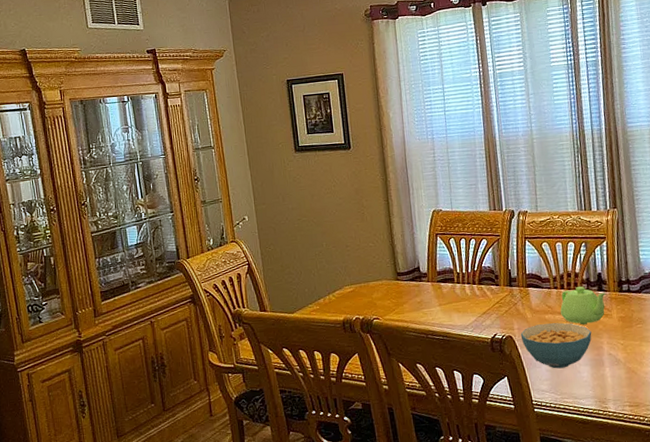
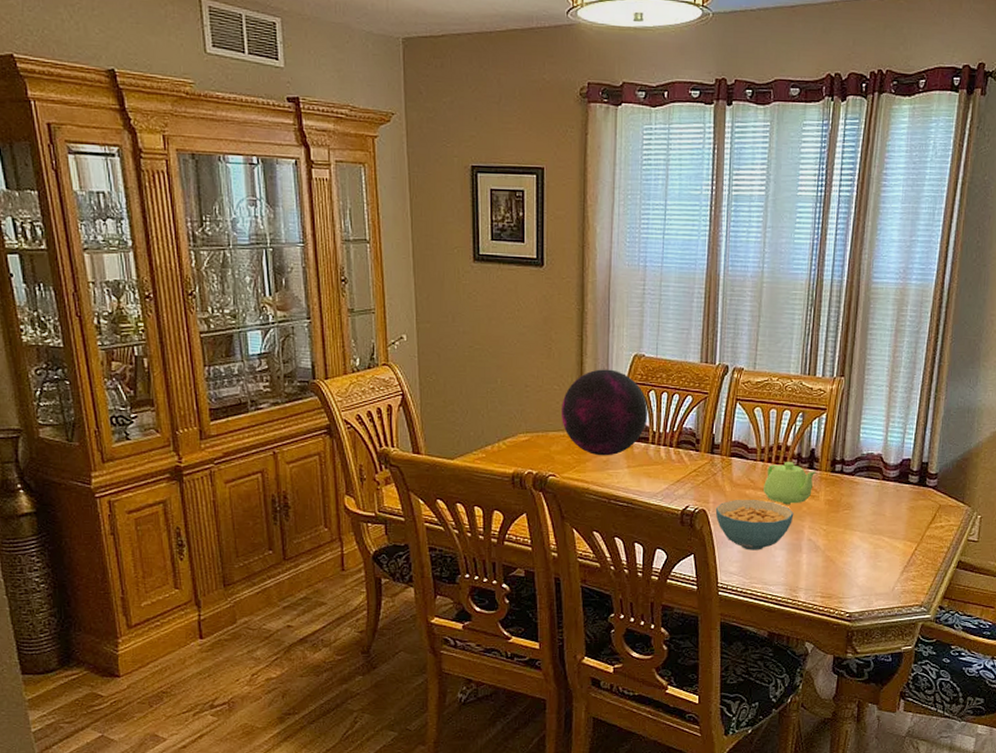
decorative orb: none [377,224,451,298] -> present [562,369,647,456]

